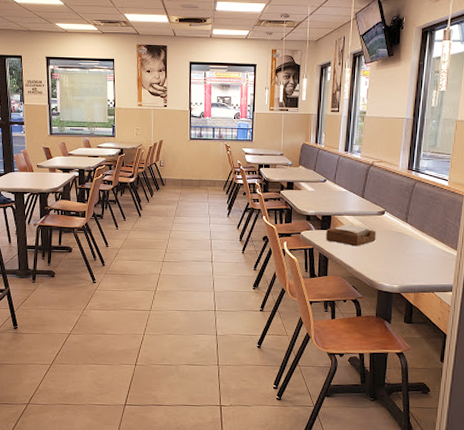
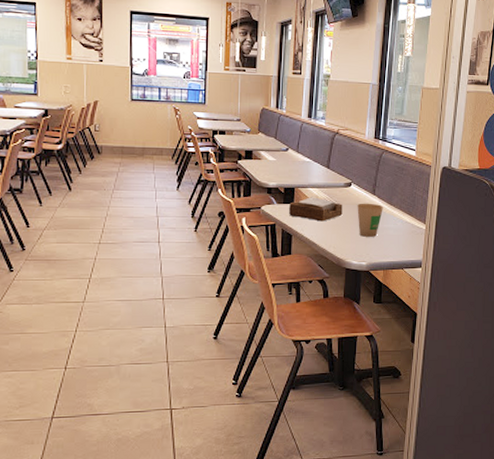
paper cup: none [390,230,415,262] -> present [357,203,383,237]

